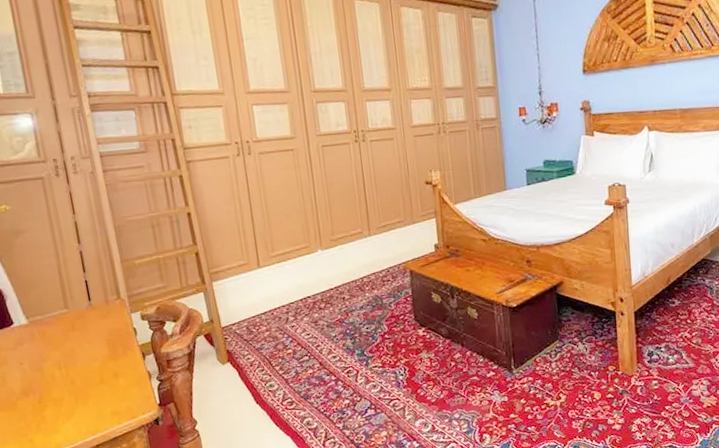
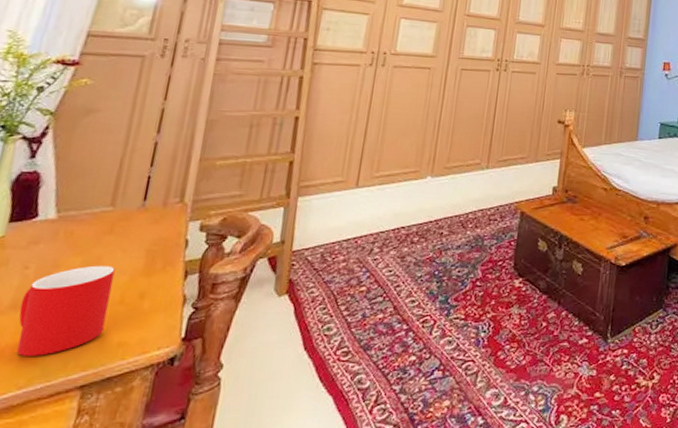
cup: none [28,355,97,428] -> present [17,265,115,356]

